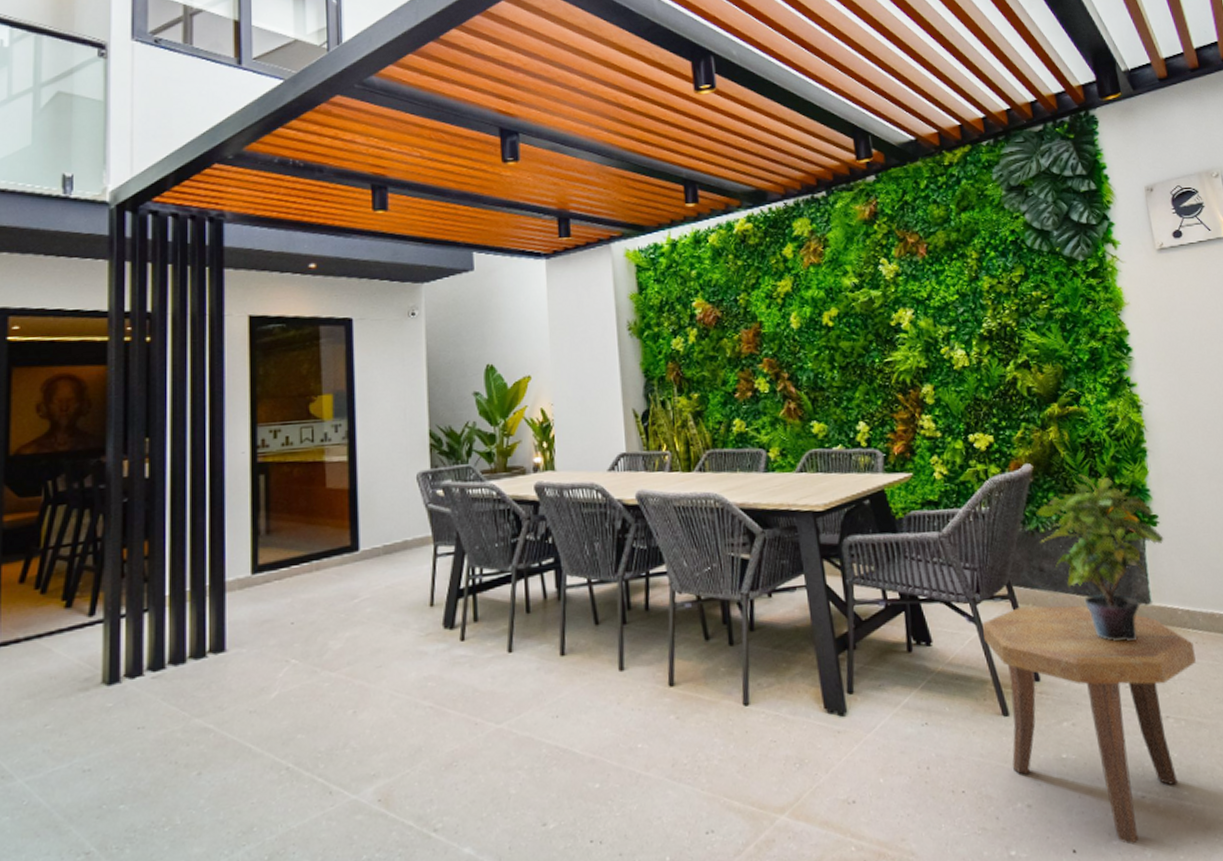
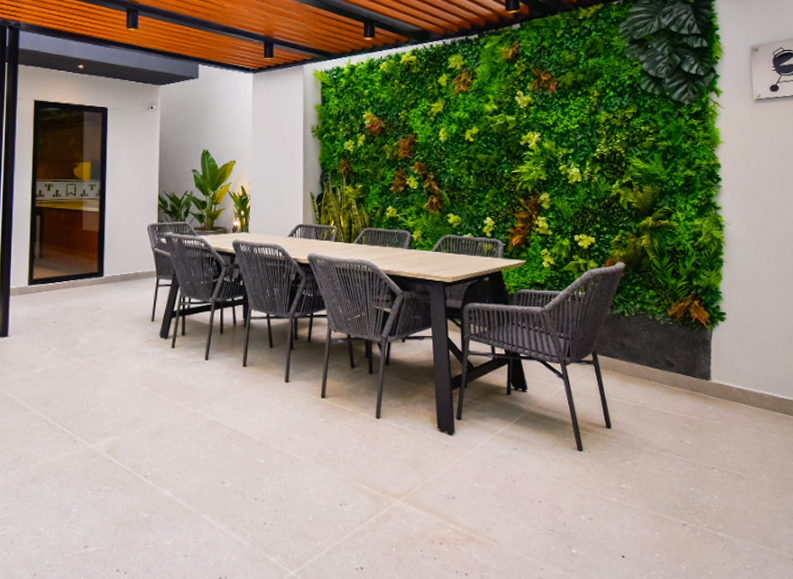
side table: present [982,605,1196,845] -> none [569,371,743,558]
potted plant: present [1036,474,1164,641] -> none [623,274,729,406]

